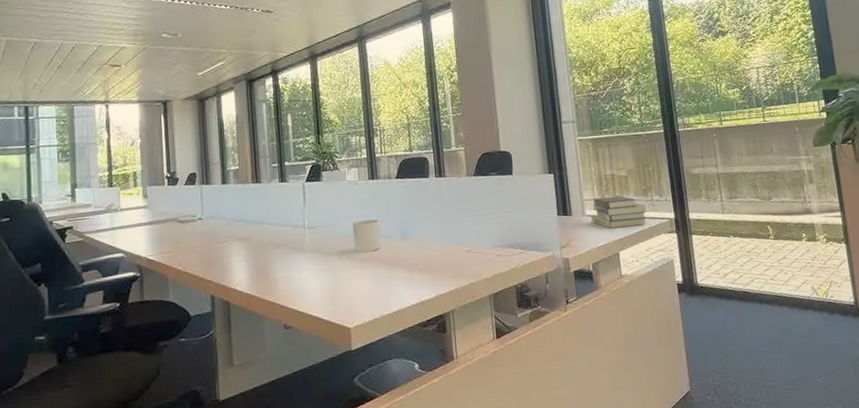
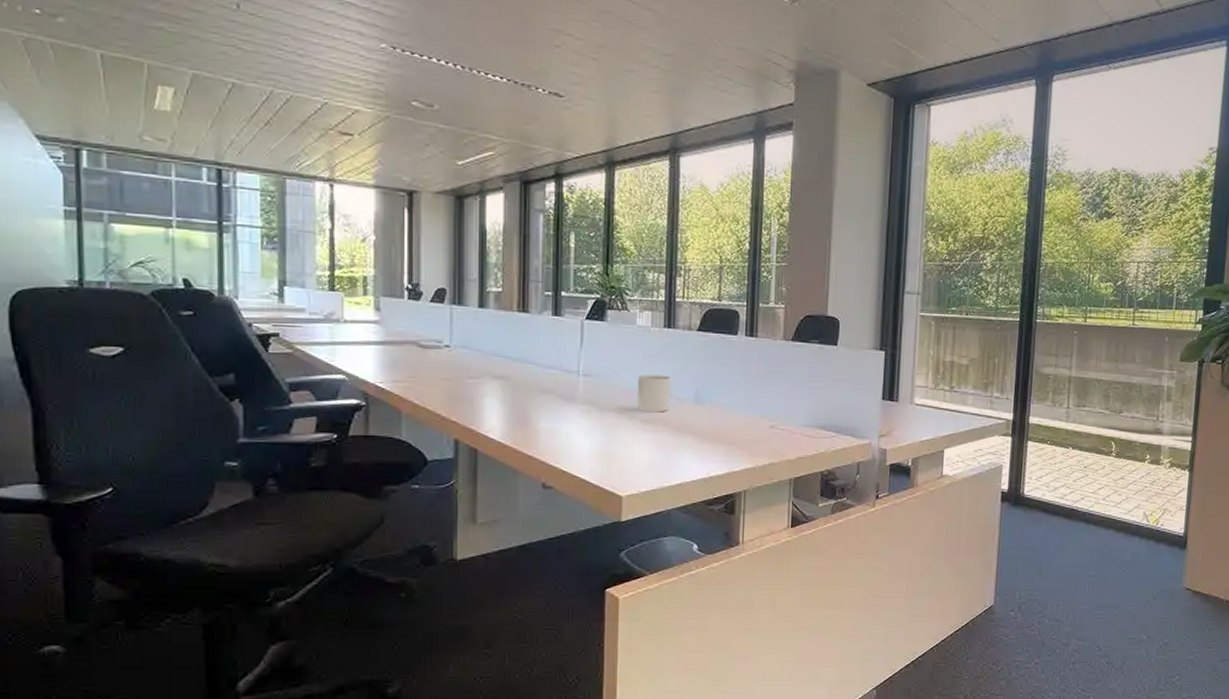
books: present [591,195,647,229] -> none [919,386,984,423]

